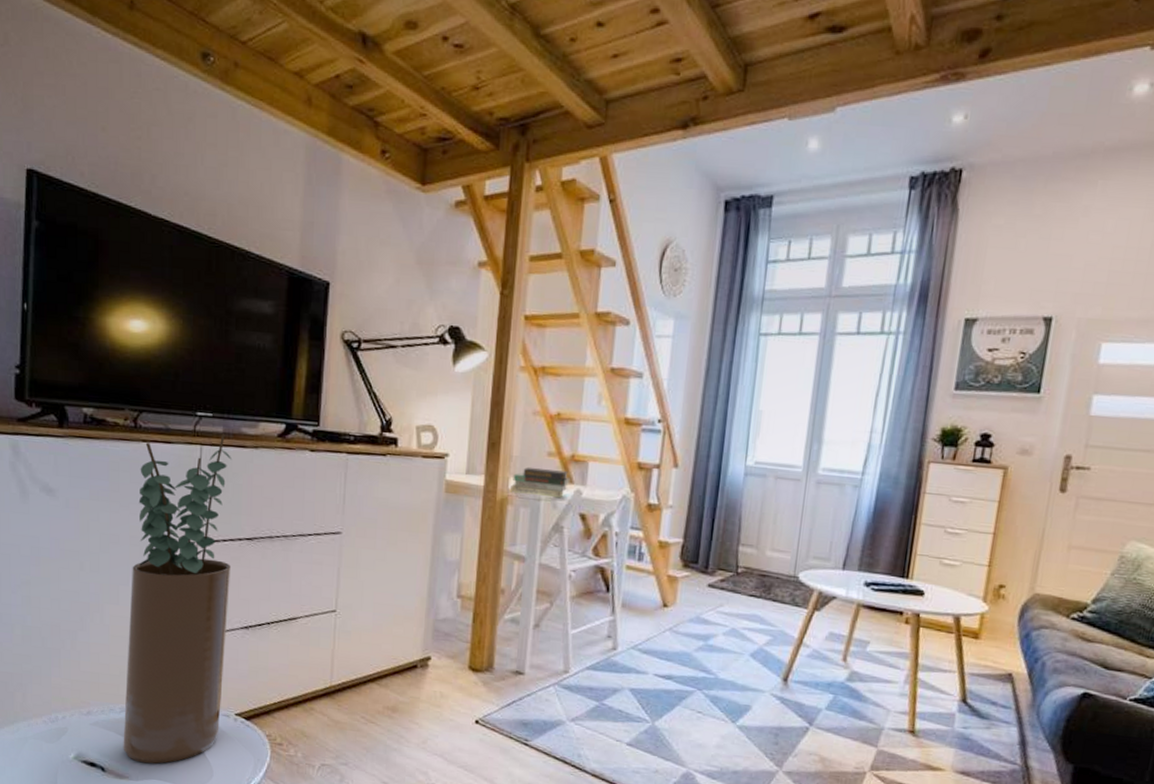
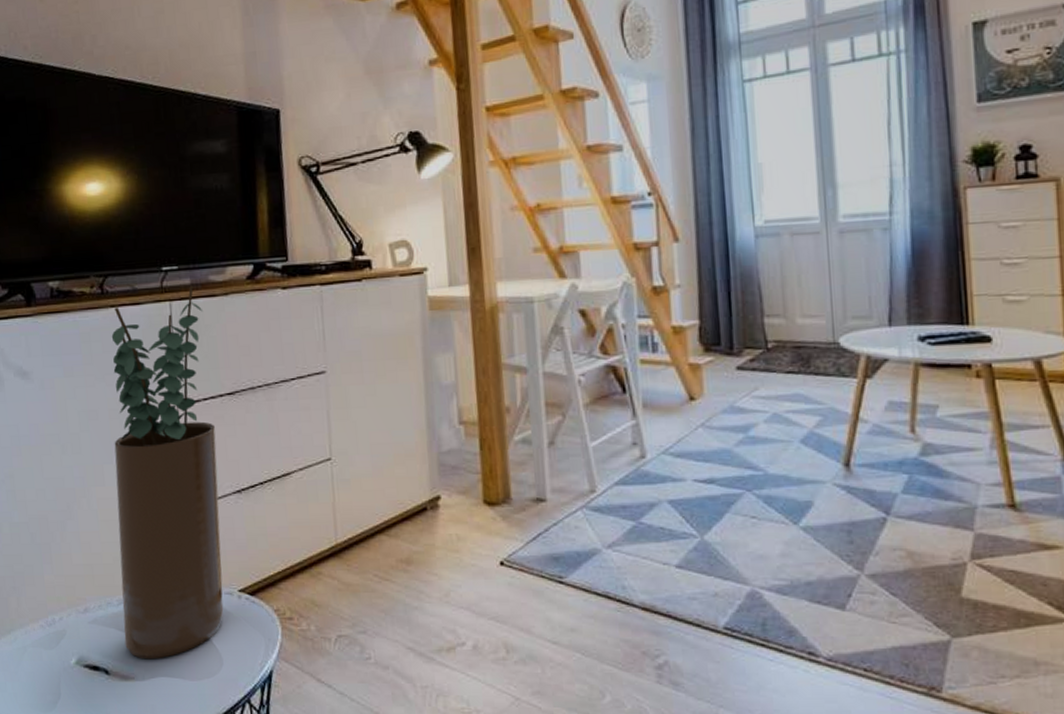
books: present [509,466,571,498] -> none [498,266,563,299]

